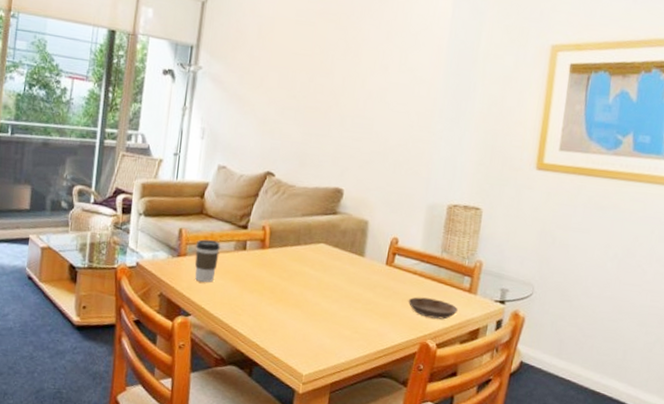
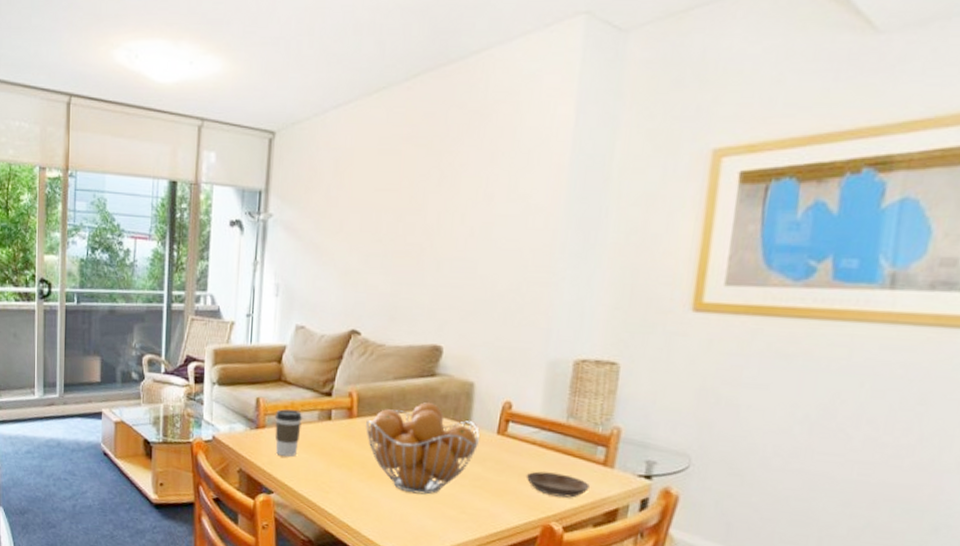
fruit basket: none [276,236,372,317] -> present [366,402,480,495]

